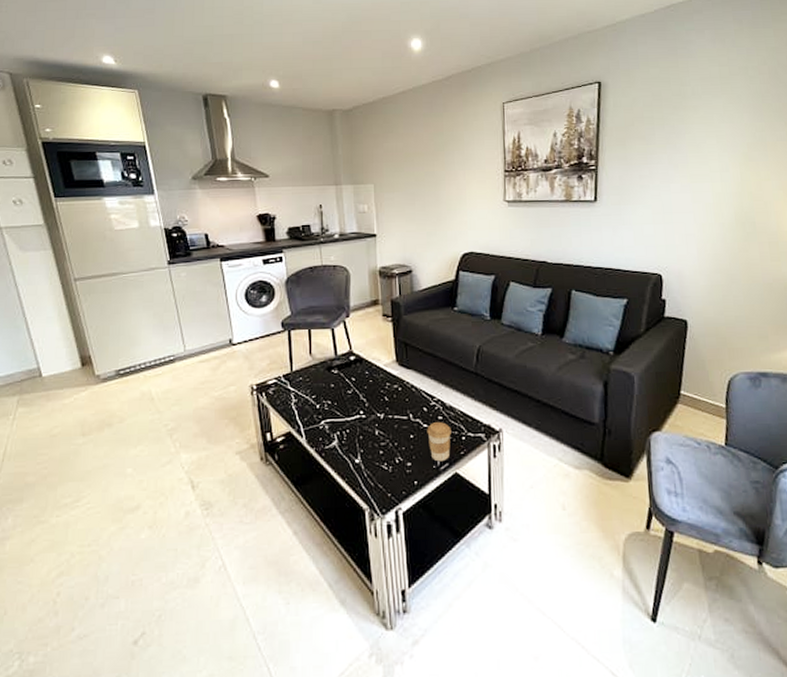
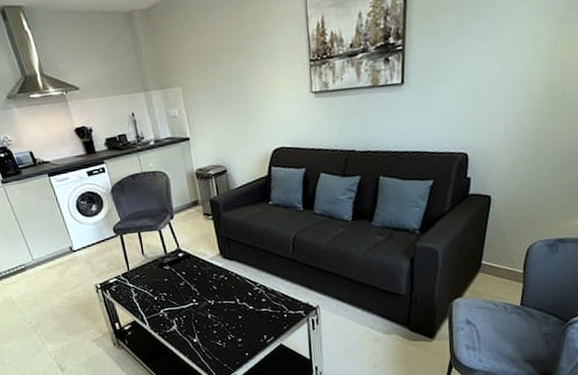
coffee cup: present [427,422,451,462] -> none [253,303,275,336]

